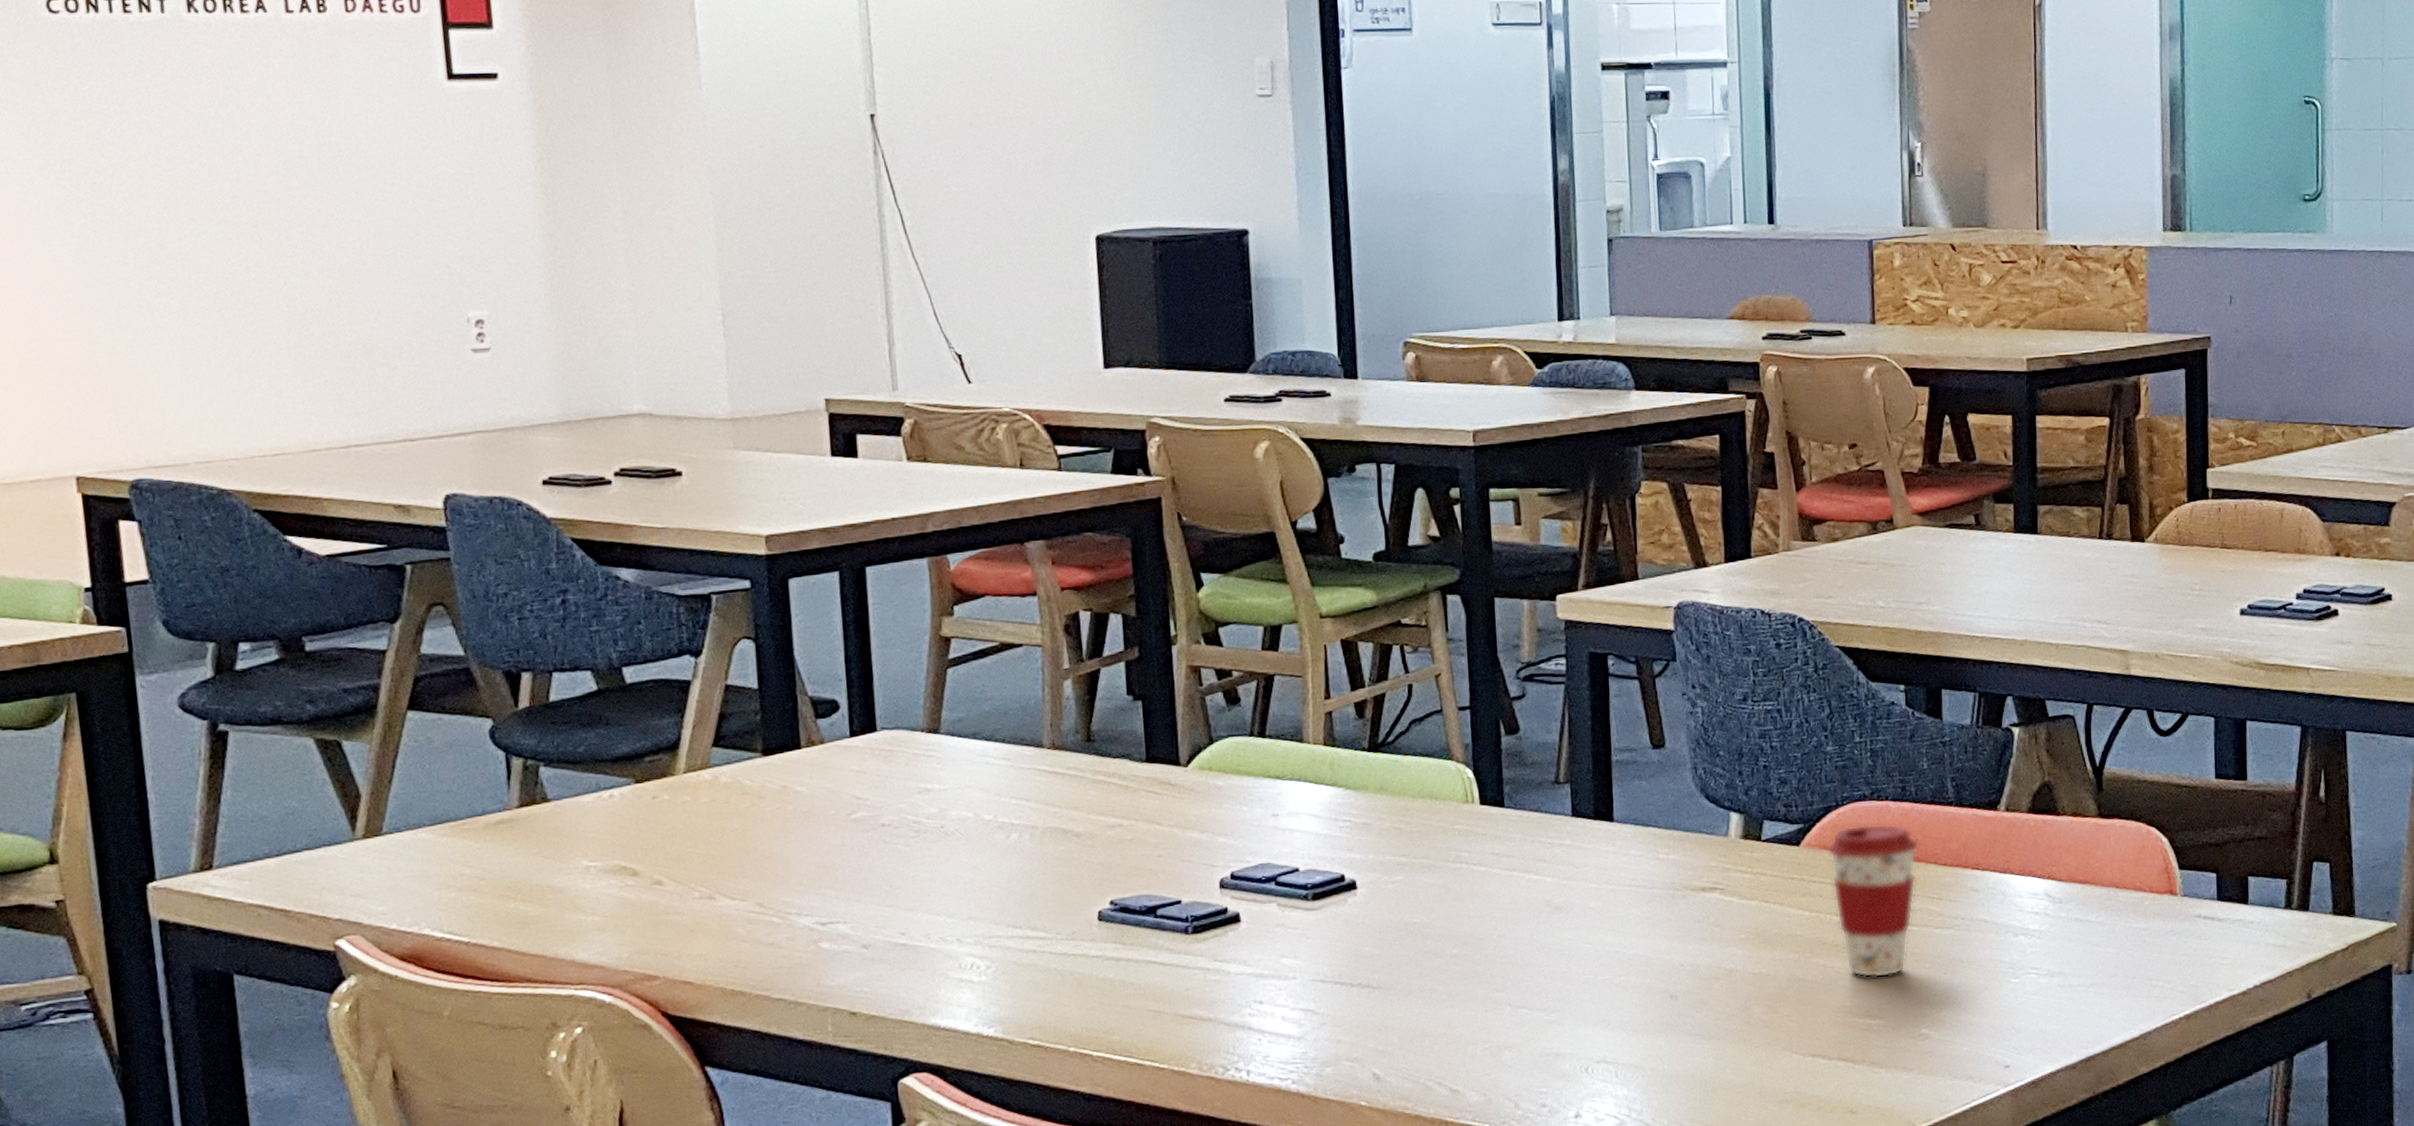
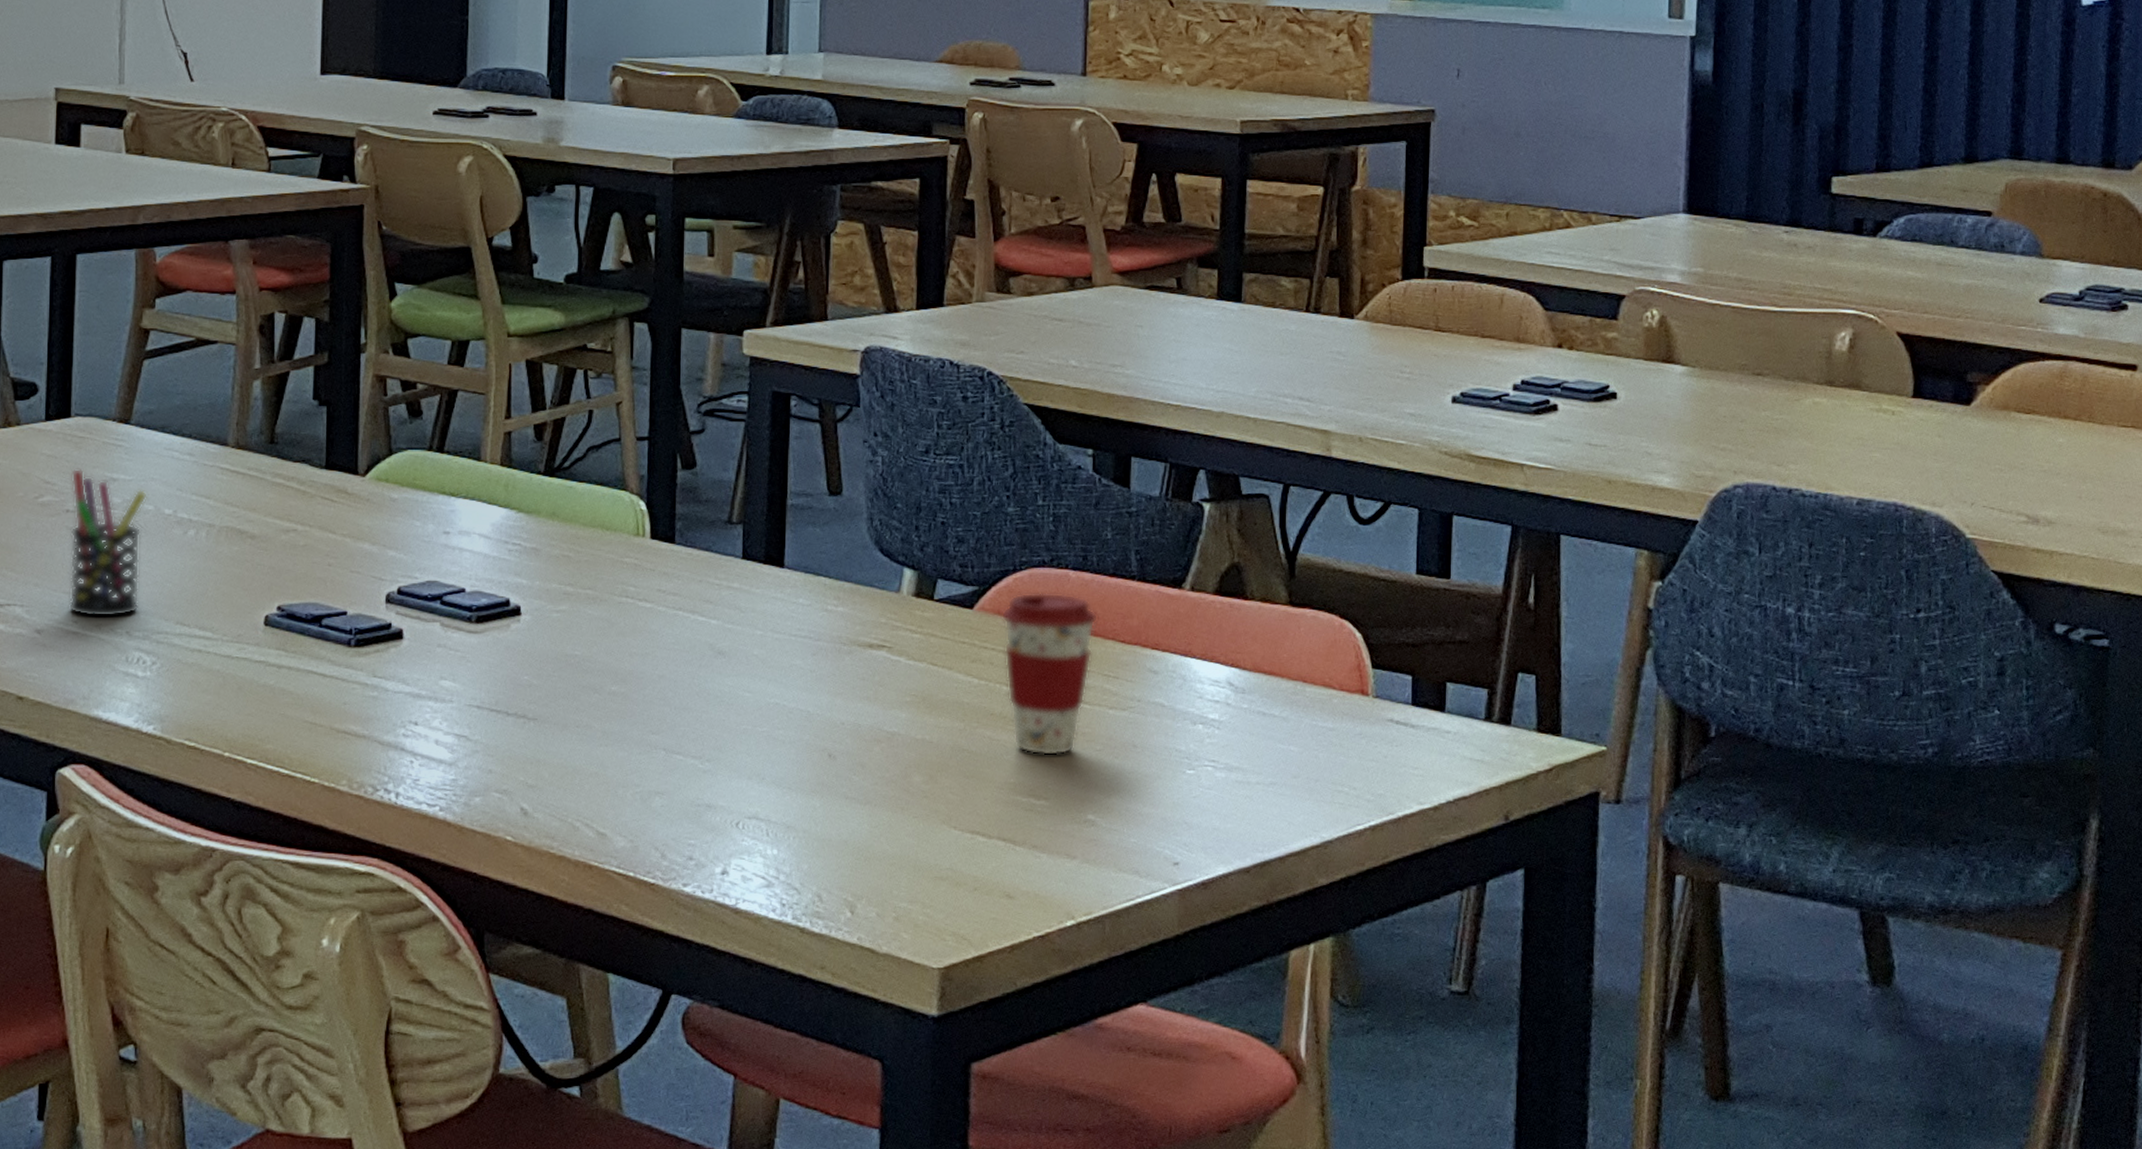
pen holder: none [883,781,968,929] -> present [68,468,147,618]

